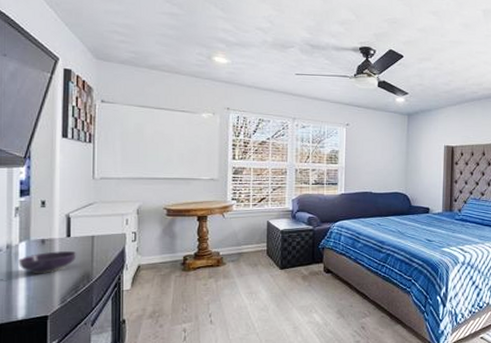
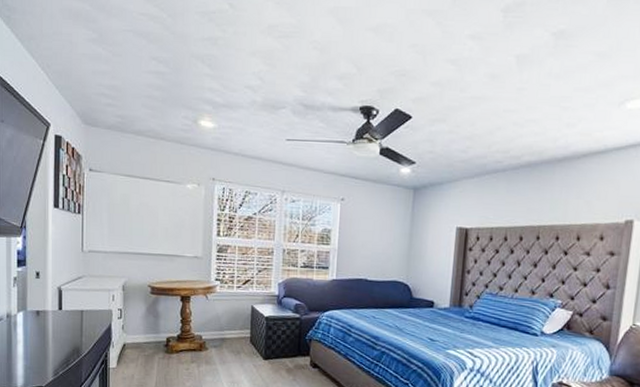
bowl: present [18,251,77,274] -> none [17,323,68,345]

